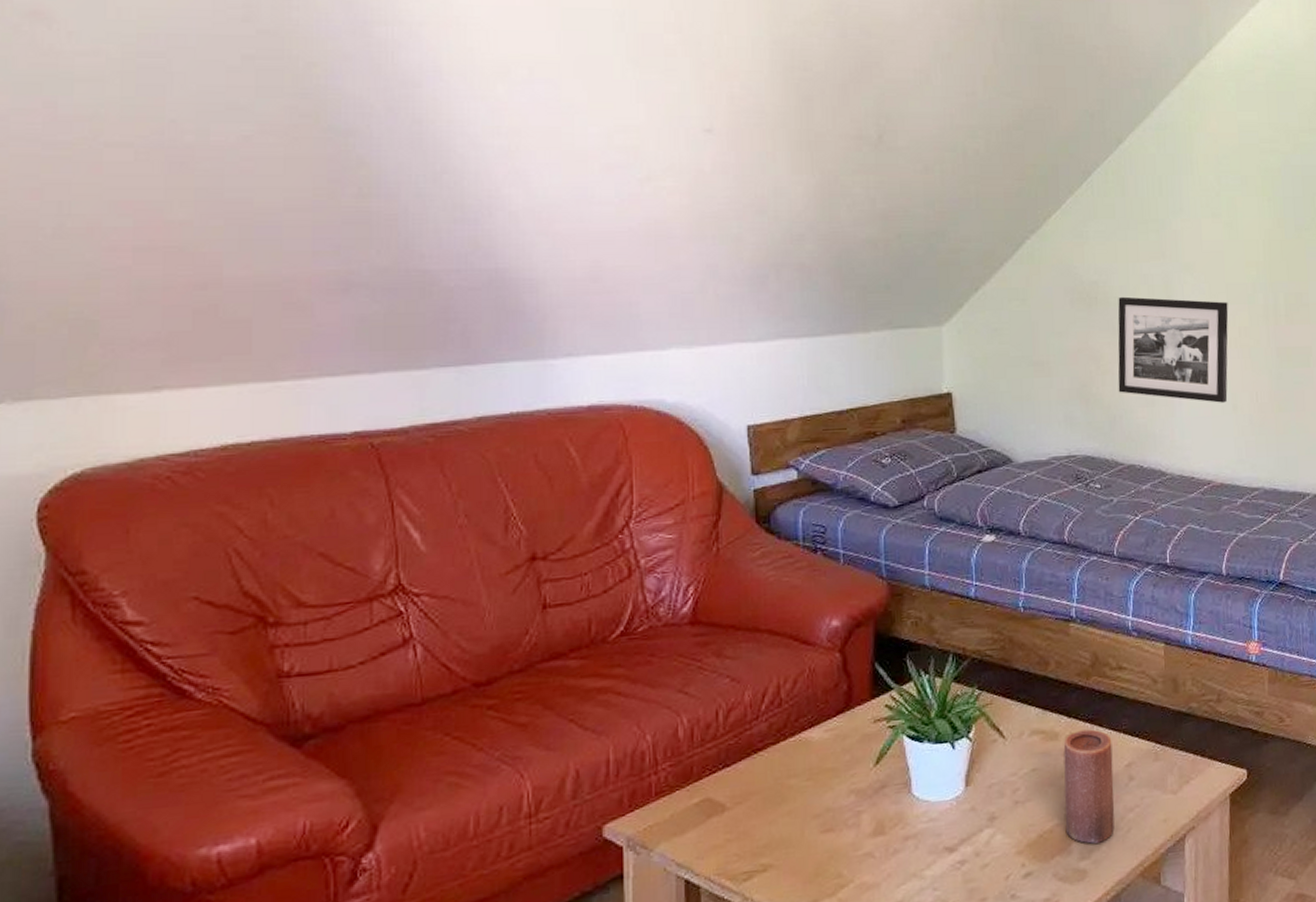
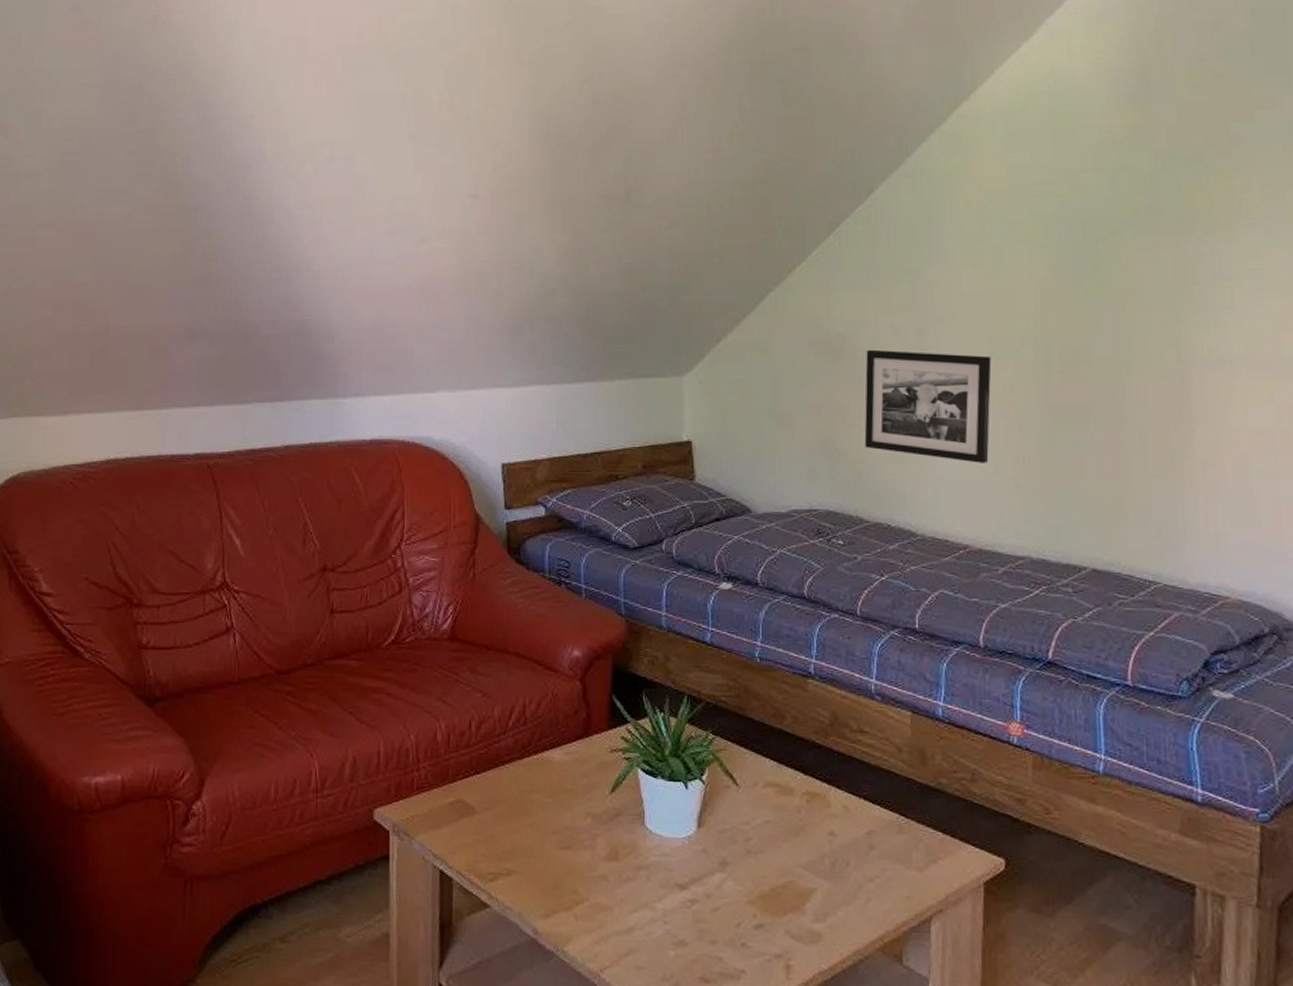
candle: present [1063,729,1115,844] -> none [798,789,853,908]

